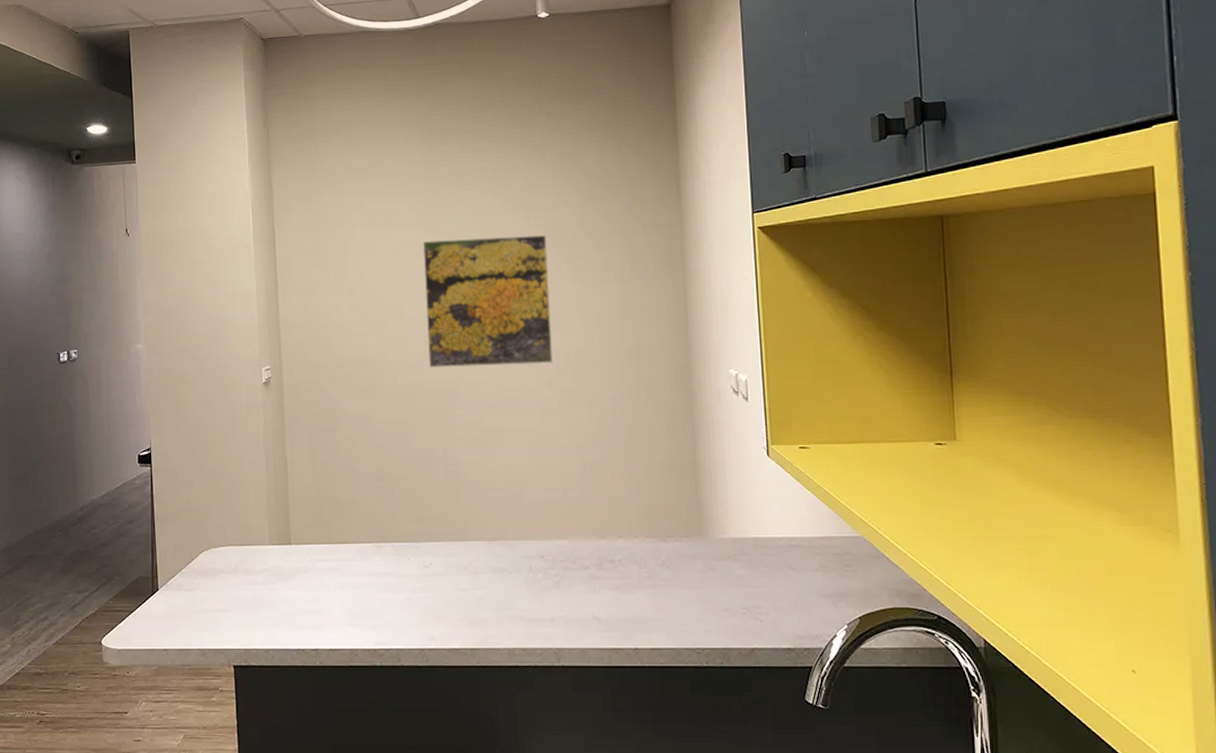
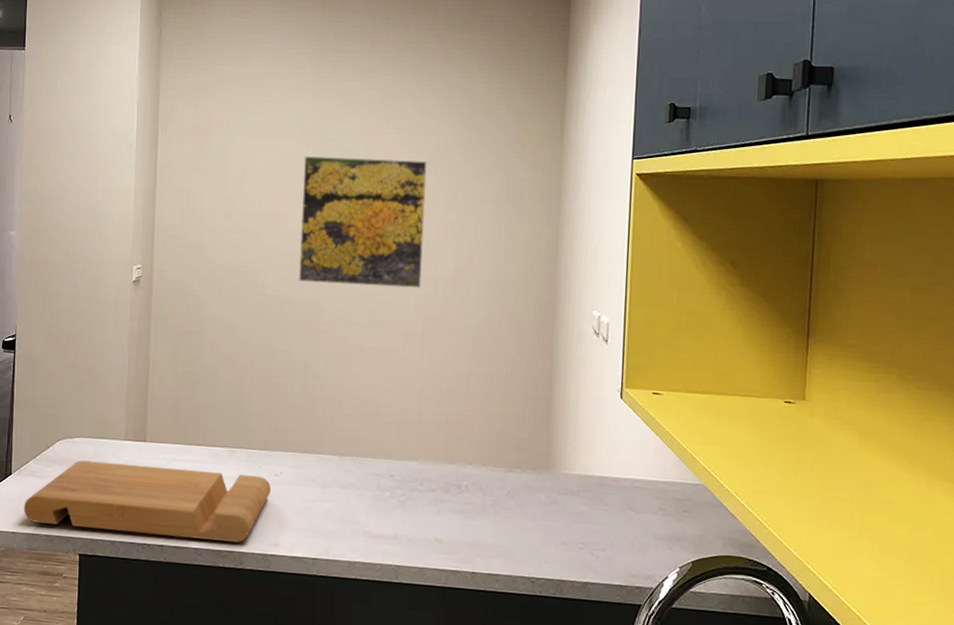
cutting board: none [173,569,422,639] -> present [23,460,272,543]

